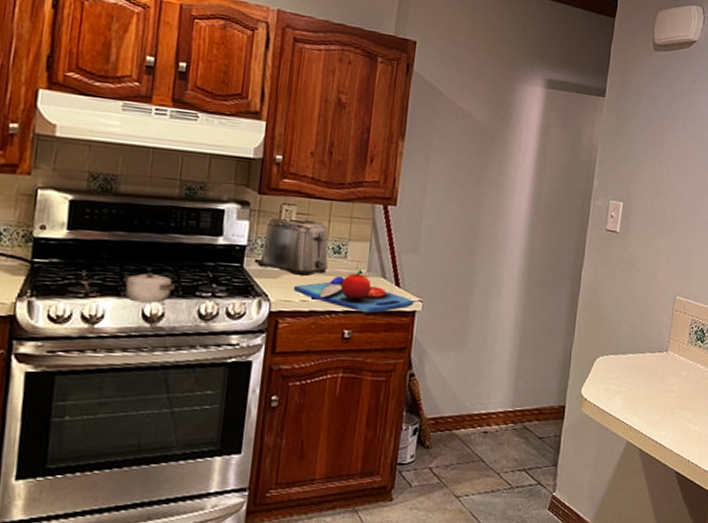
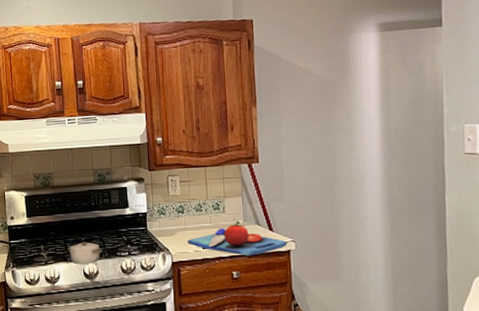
toaster: present [254,215,328,277] -> none [154,185,211,232]

